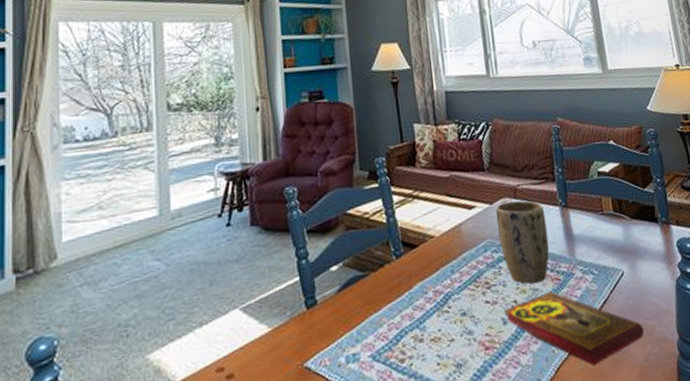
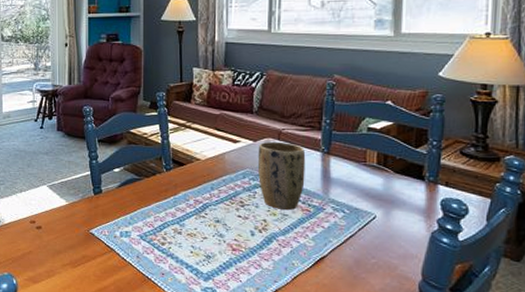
book: present [504,291,644,366] -> none [253,219,386,283]

